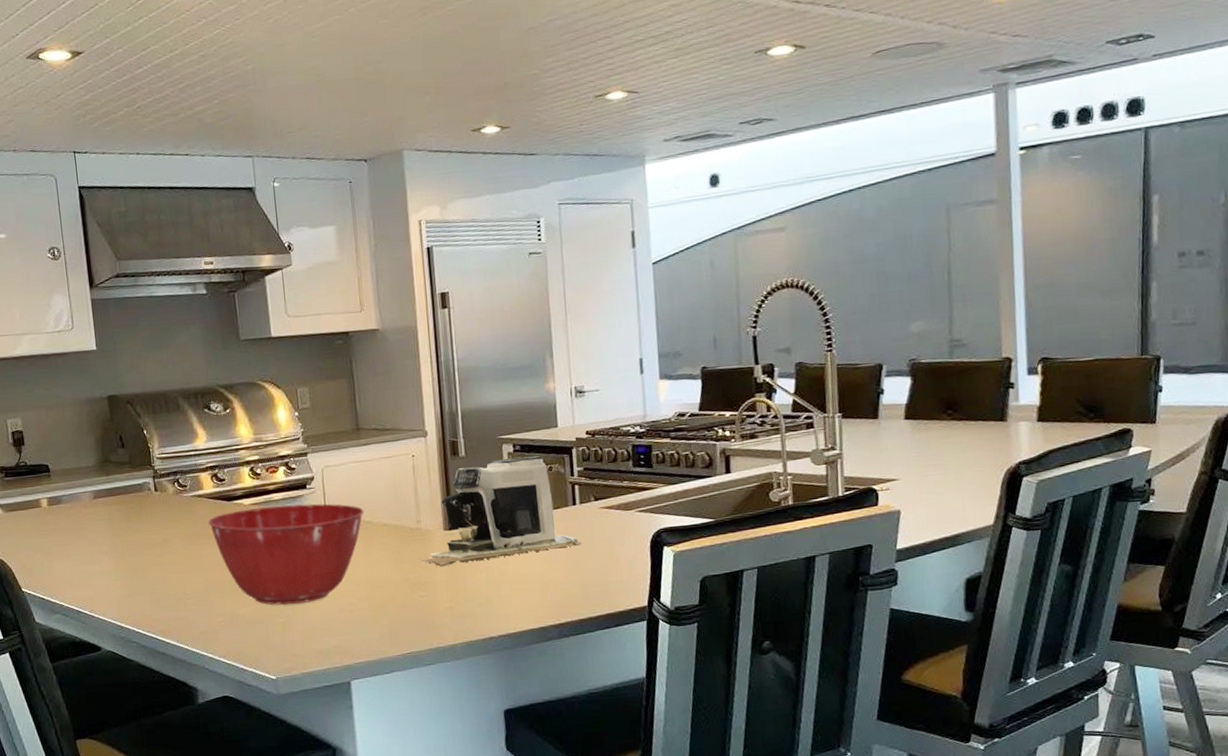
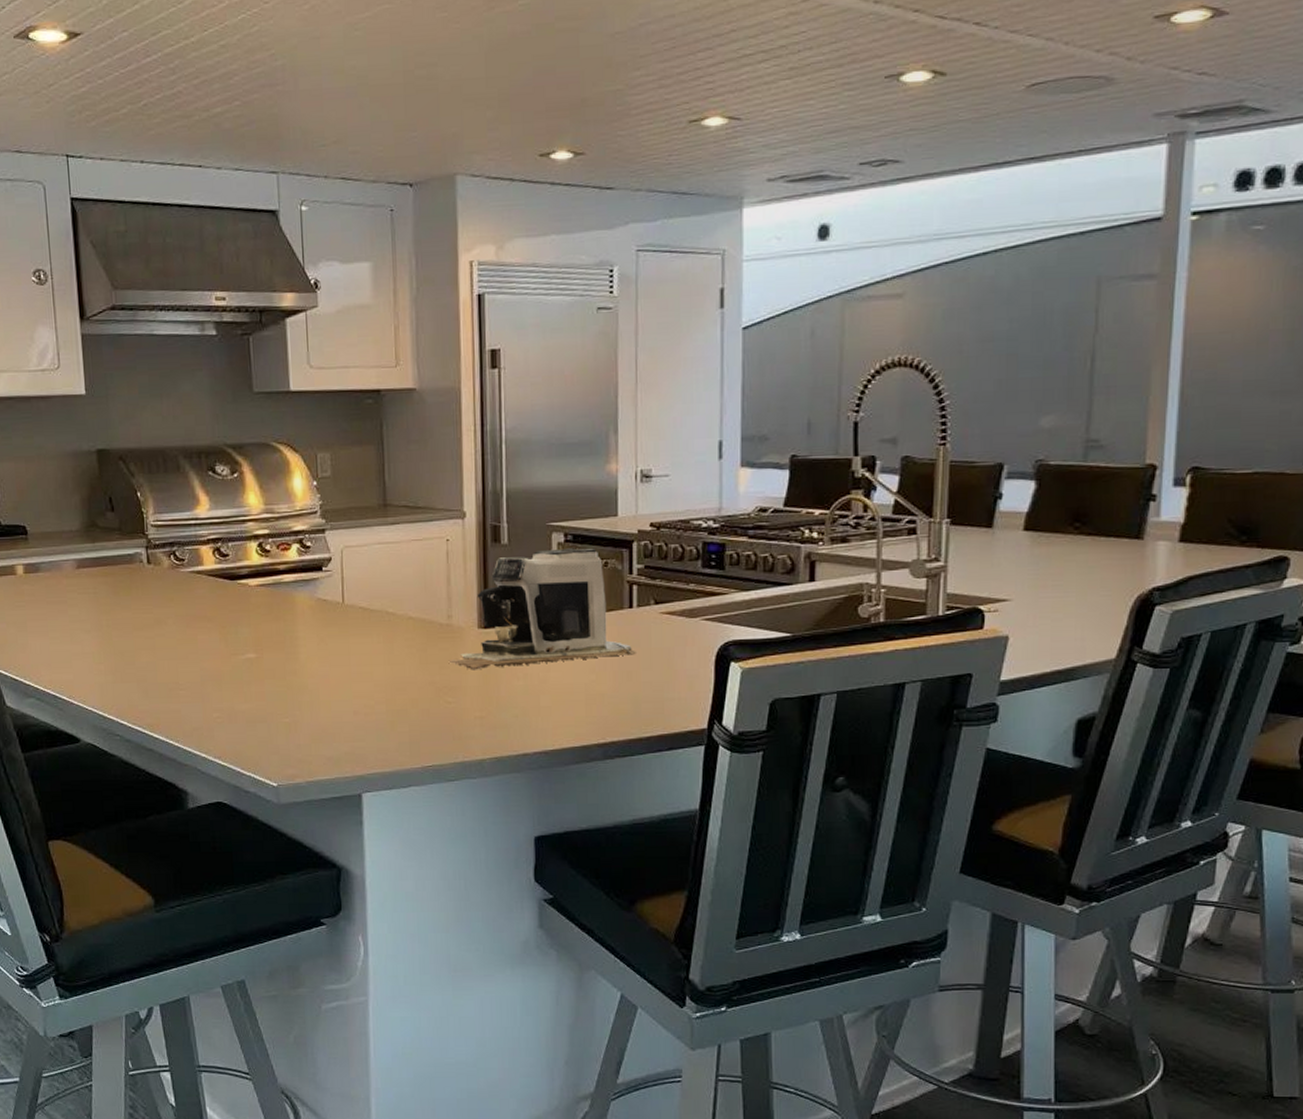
mixing bowl: present [208,503,364,605] -> none [207,588,388,703]

